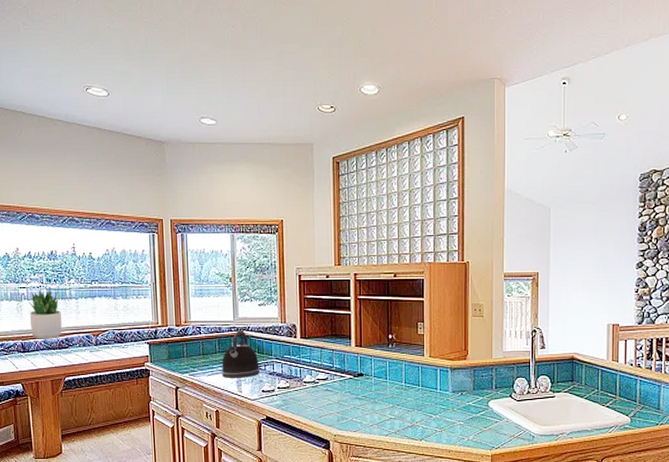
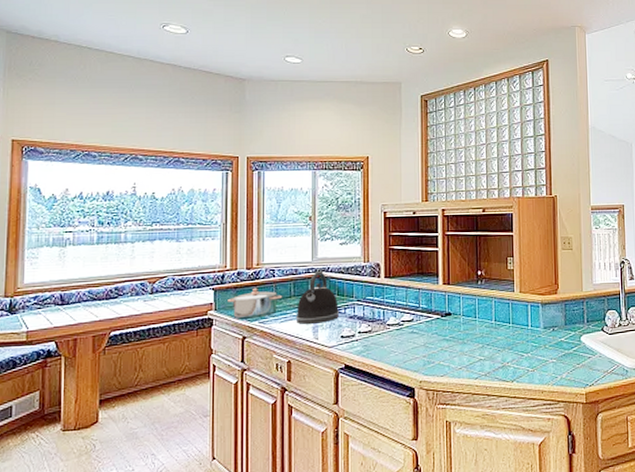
planter: present [28,288,62,339] -> none [73,231,113,290]
cooking pot: none [161,343,209,371] -> present [228,287,283,319]

